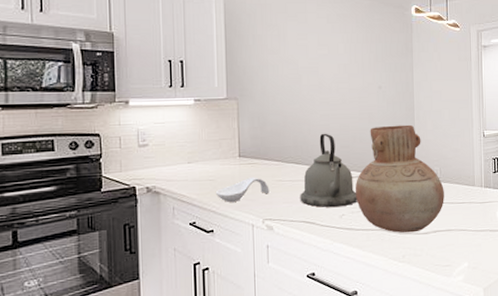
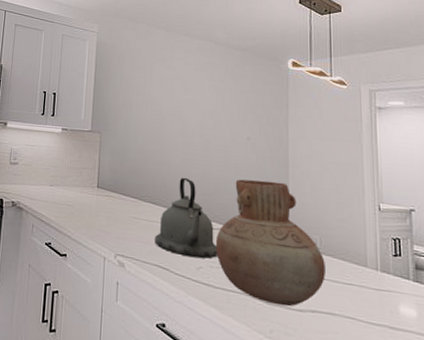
spoon rest: present [215,177,270,202] -> none [72,209,124,231]

